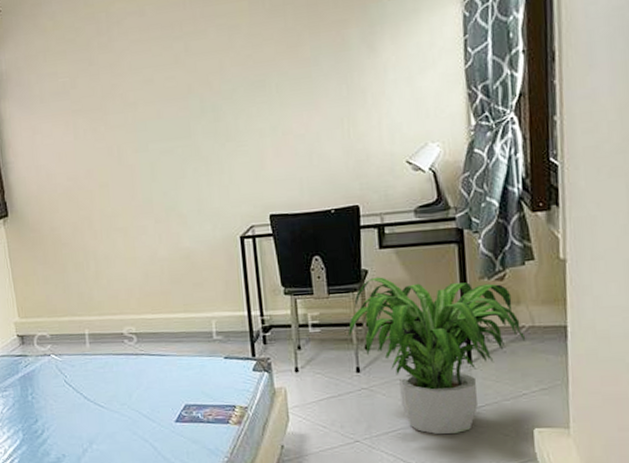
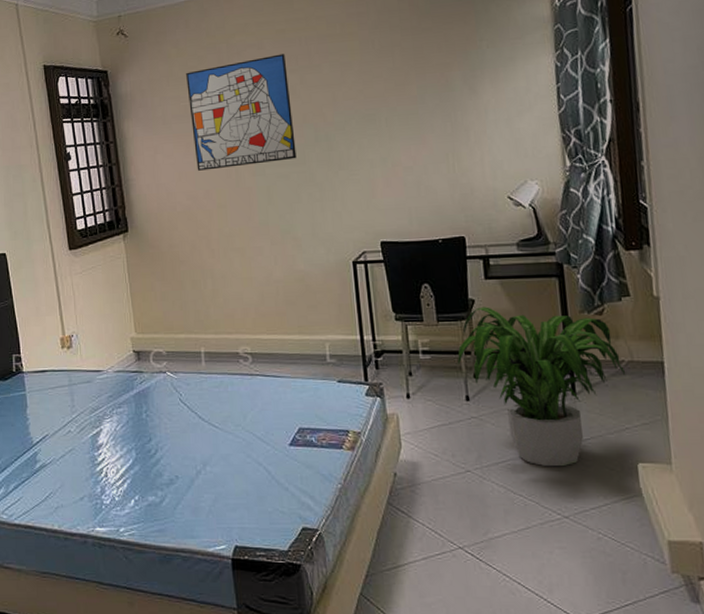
wall art: none [63,20,181,150] -> present [186,54,297,171]

